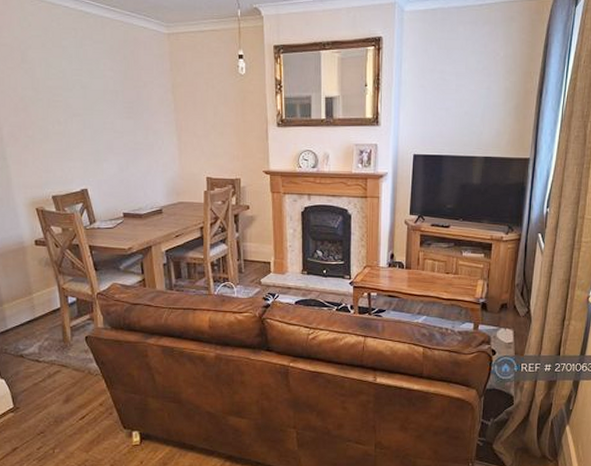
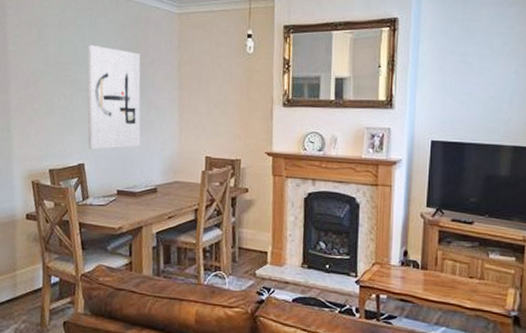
wall art: none [76,67,141,174] -> present [87,44,141,149]

